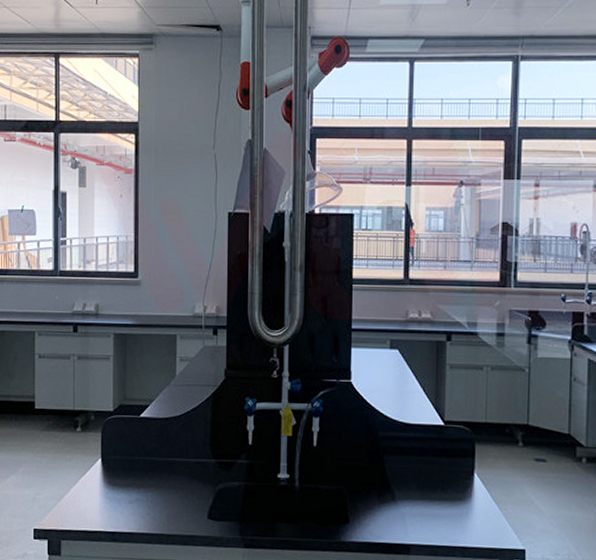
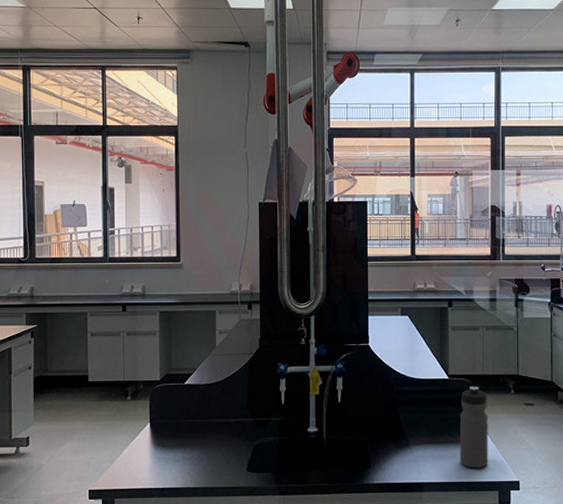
water bottle: none [454,435,490,532] -> present [459,386,488,468]

